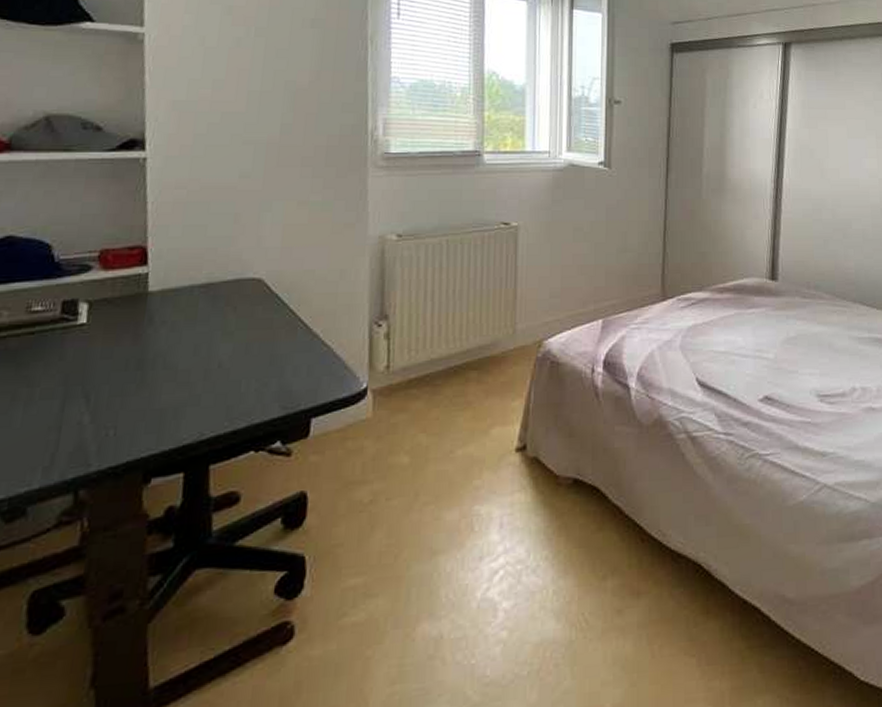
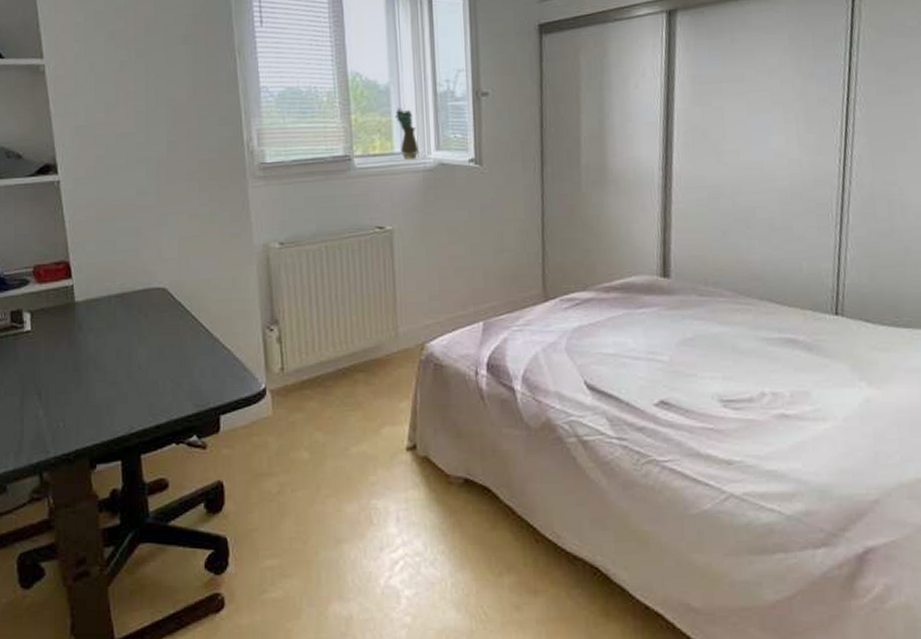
vase: none [529,108,550,158] -> present [395,107,419,160]

